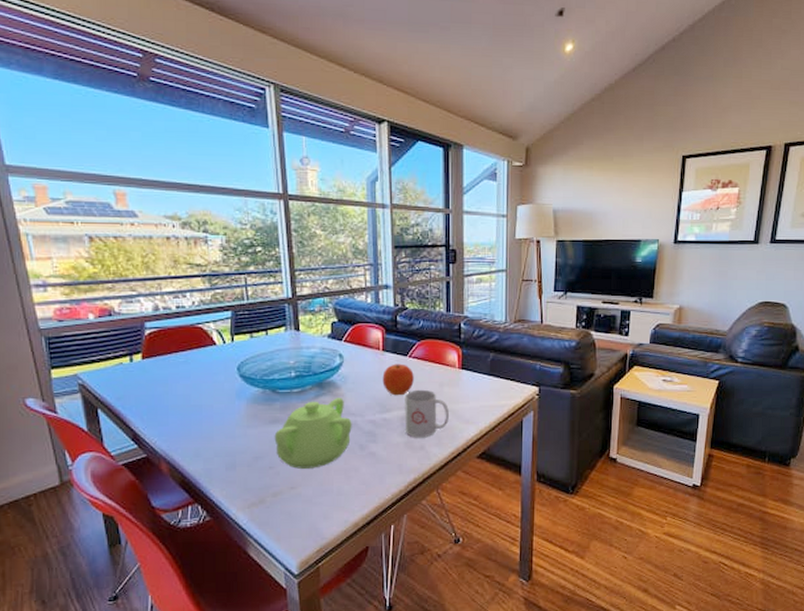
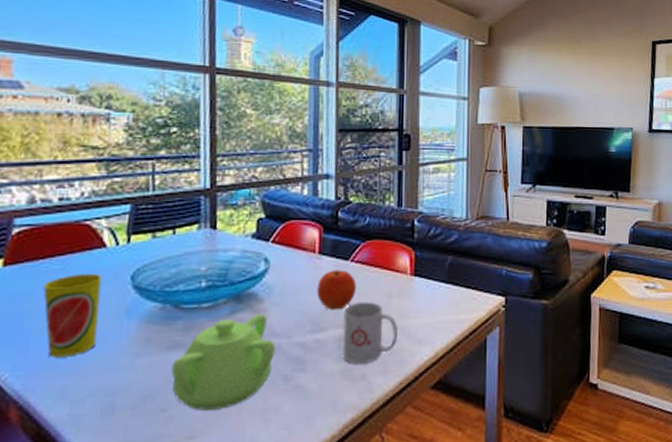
cup: none [174,365,216,427] -> present [43,273,102,358]

